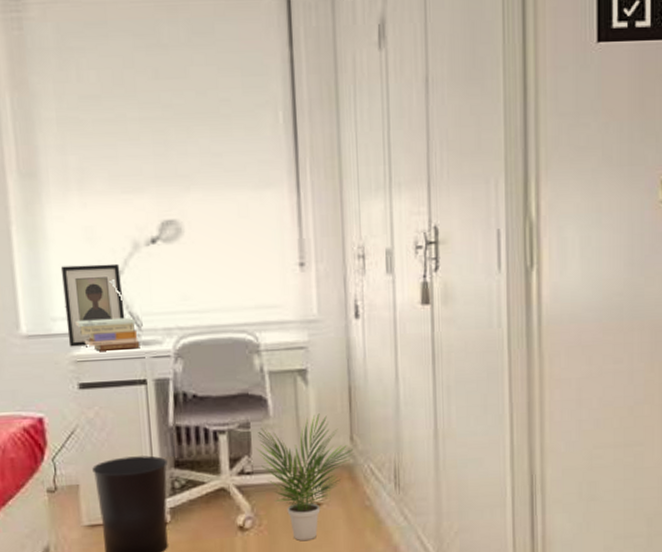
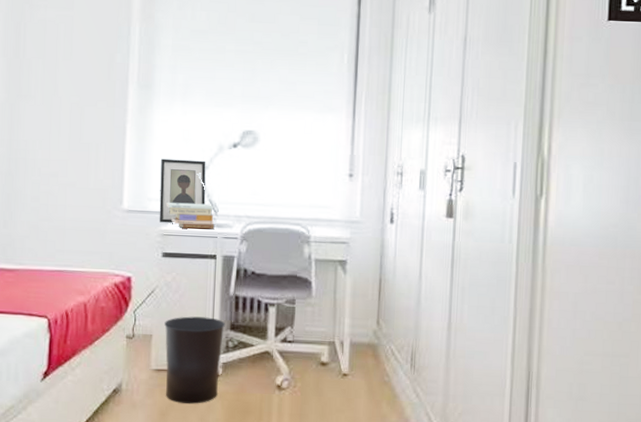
potted plant: present [250,413,354,541] -> none [292,298,379,405]

